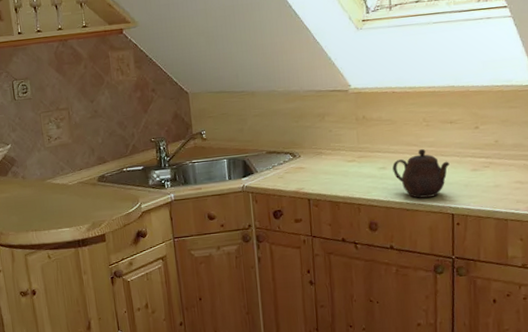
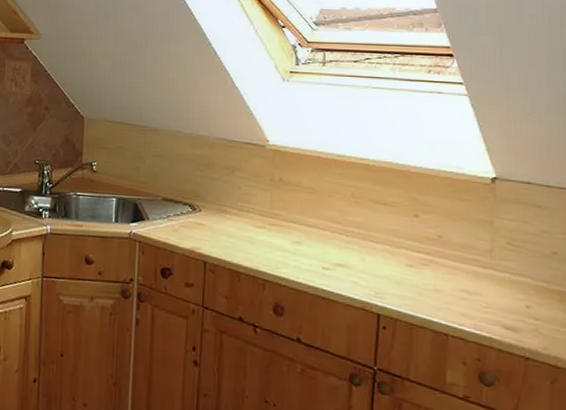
teapot: present [392,148,450,198] -> none [309,228,379,289]

